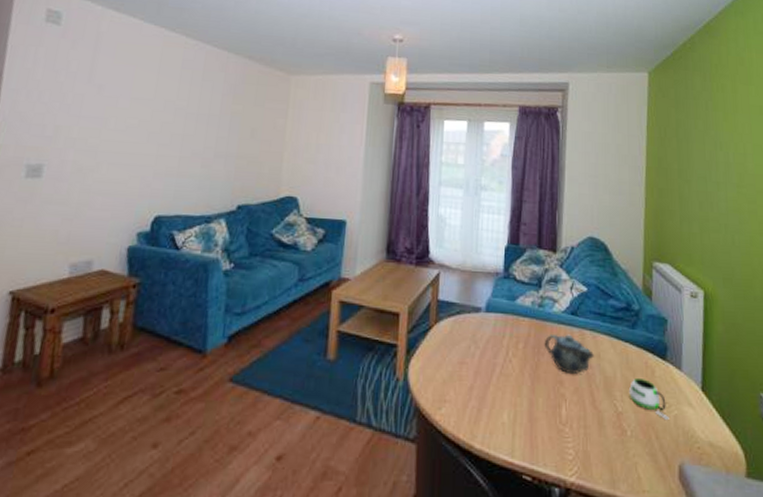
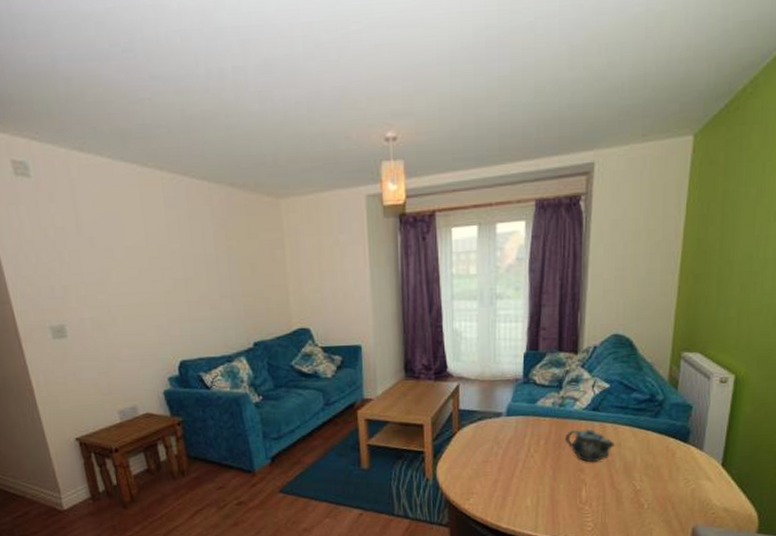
mug: present [629,377,669,419] -> none [648,460,687,493]

